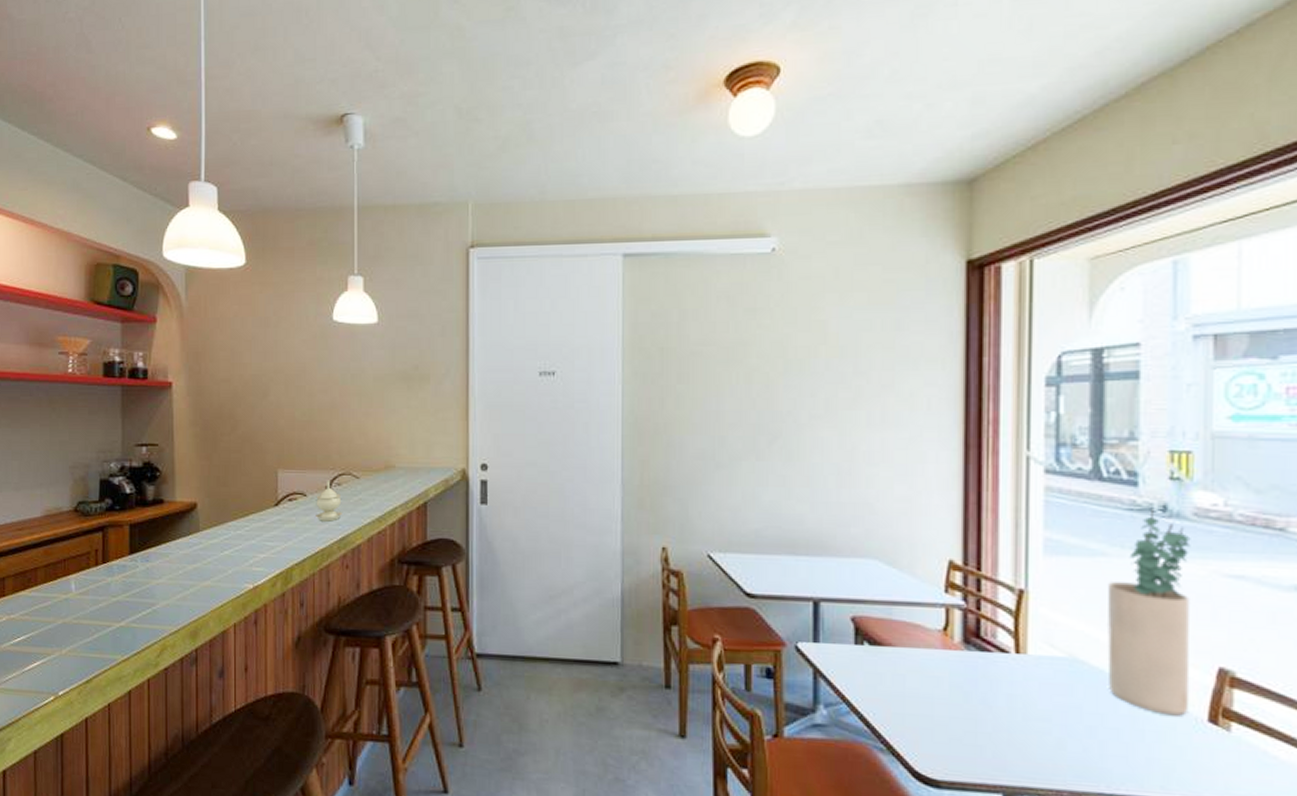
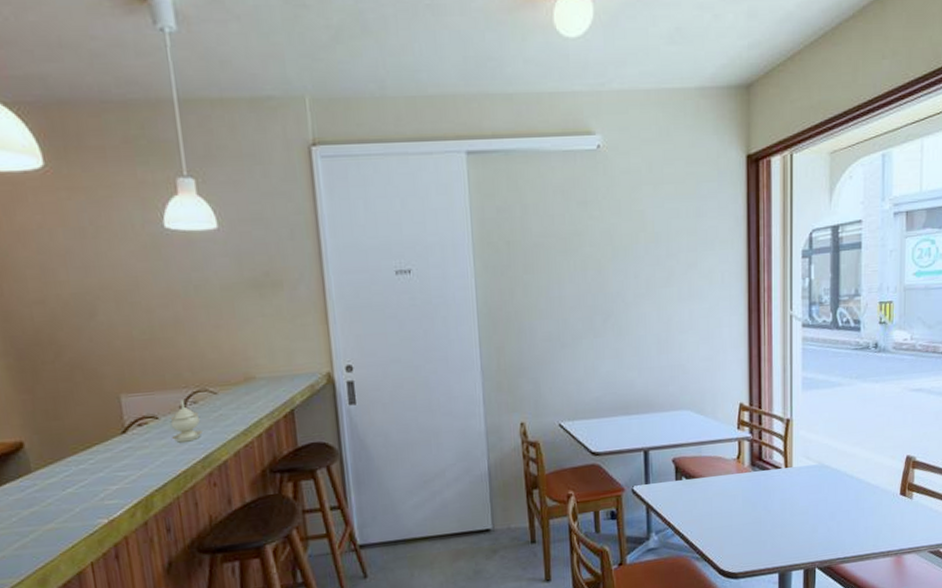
vase: present [1107,509,1191,716] -> none [842,347,891,495]

